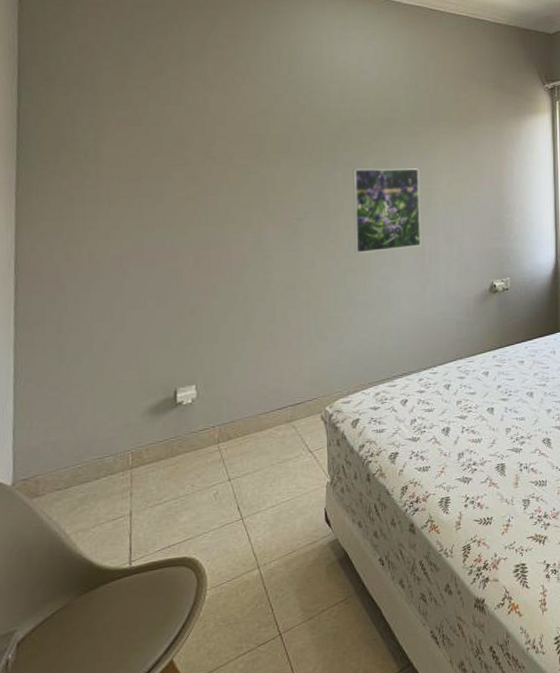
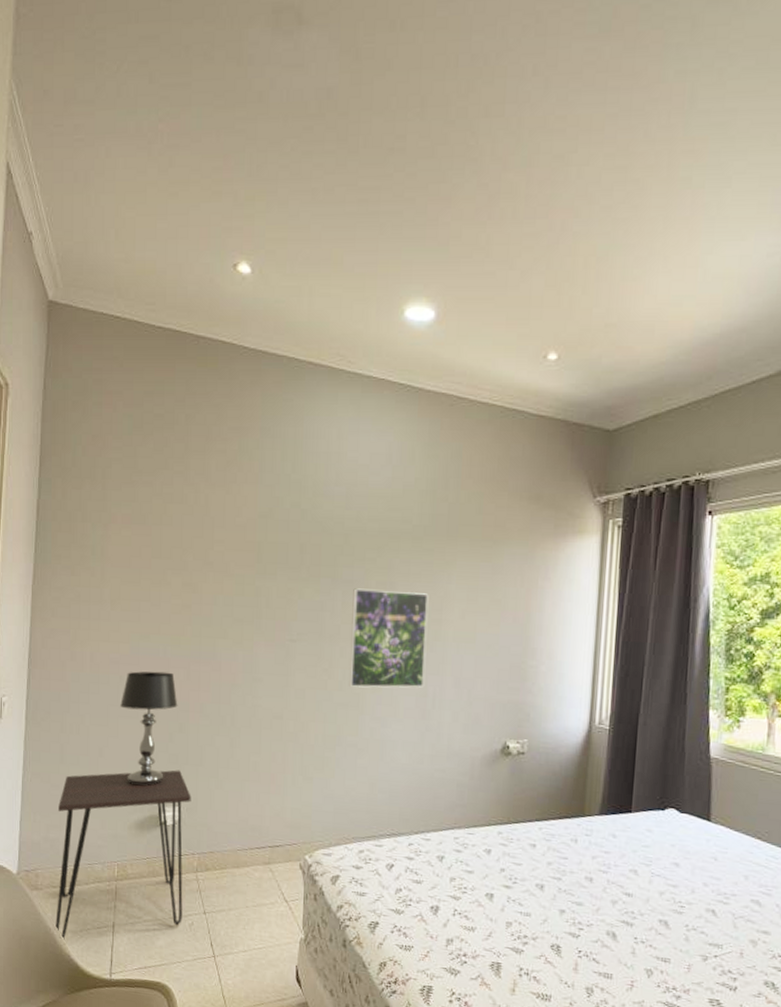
desk: none [59,350,208,541] -> present [54,770,191,940]
table lamp: none [125,260,188,373] -> present [120,671,178,786]

